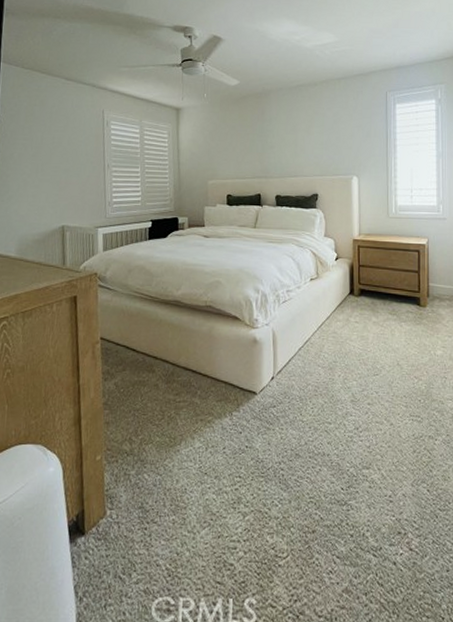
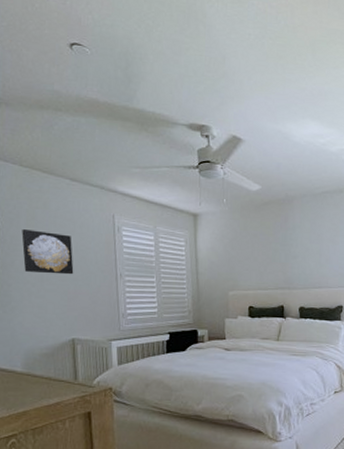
wall art: none [20,125,66,166] -> present [21,229,74,275]

